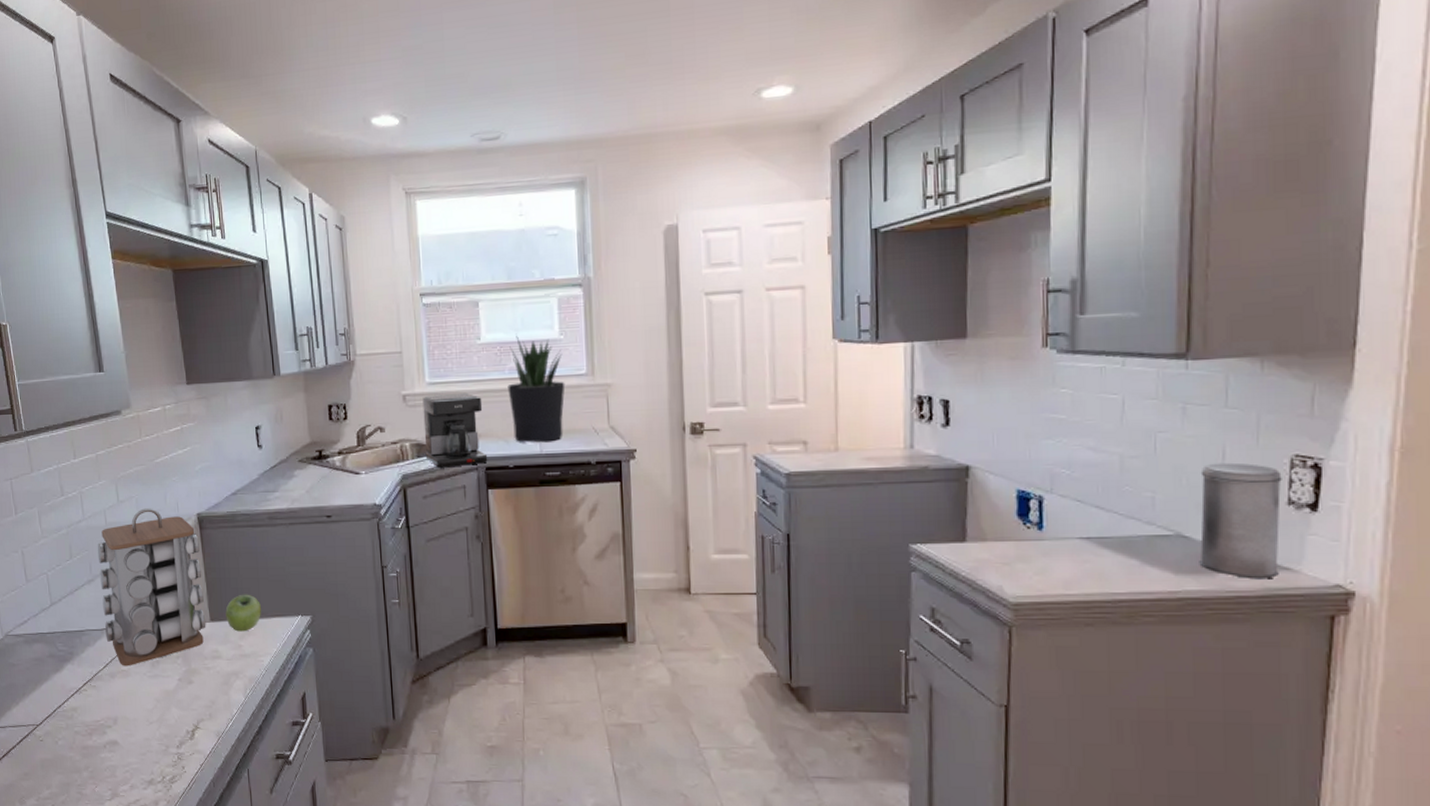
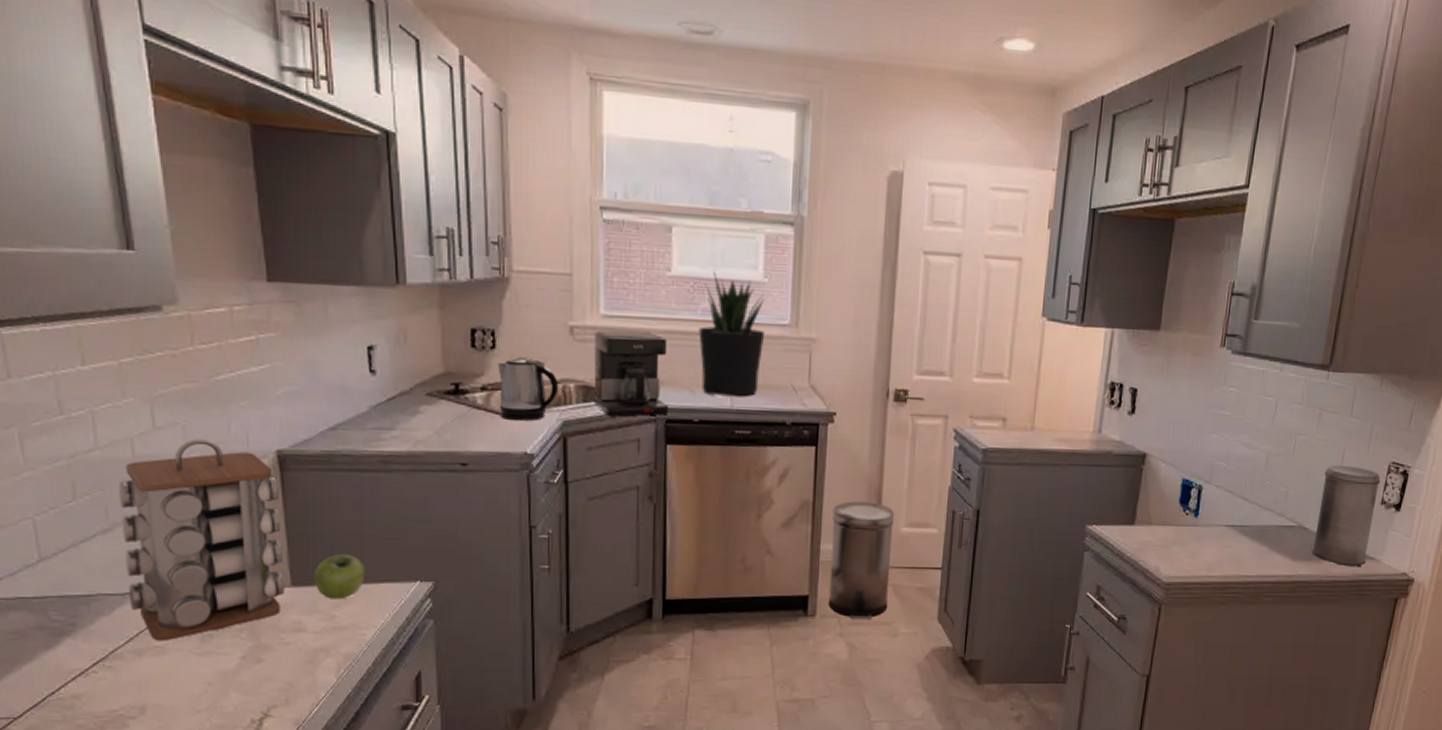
kettle: none [349,425,398,478] -> present [498,358,559,422]
pedal bin: none [642,531,704,646] -> present [828,501,895,620]

